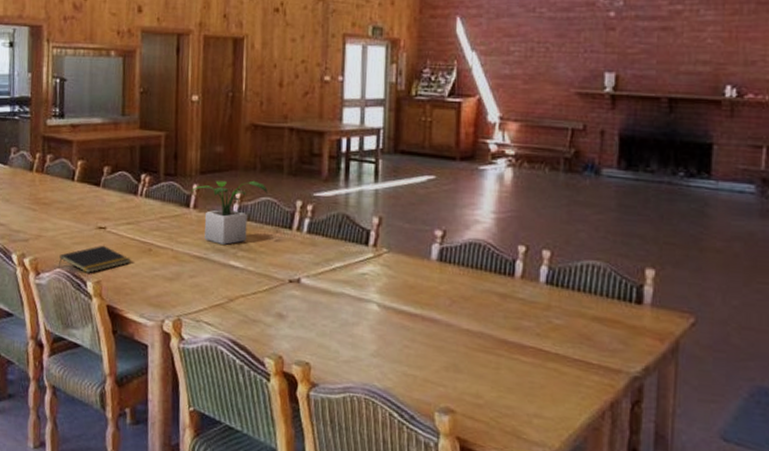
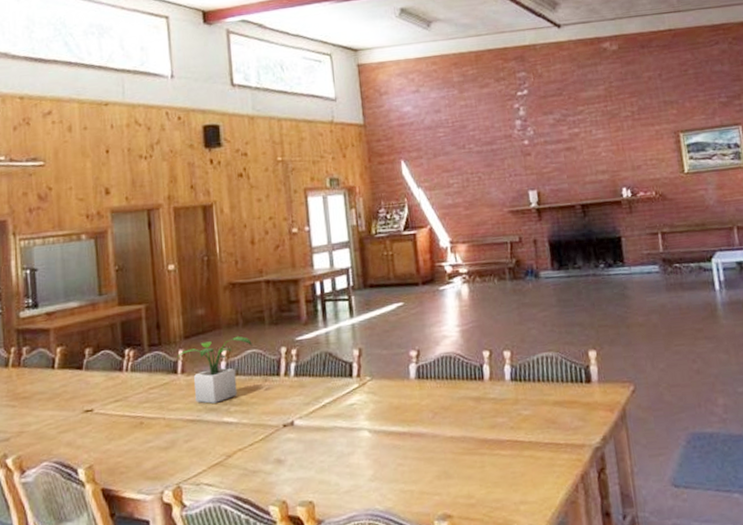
notepad: present [59,245,131,273] -> none [45,428,123,461]

